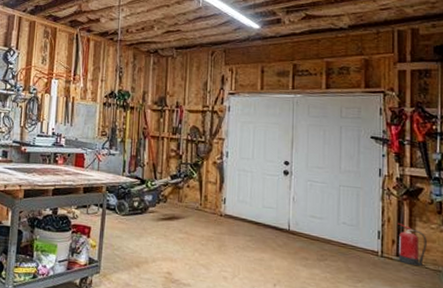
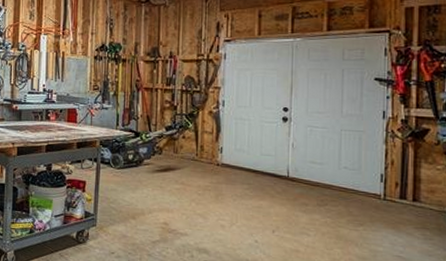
fire extinguisher: present [396,222,427,267] -> none [400,164,432,208]

